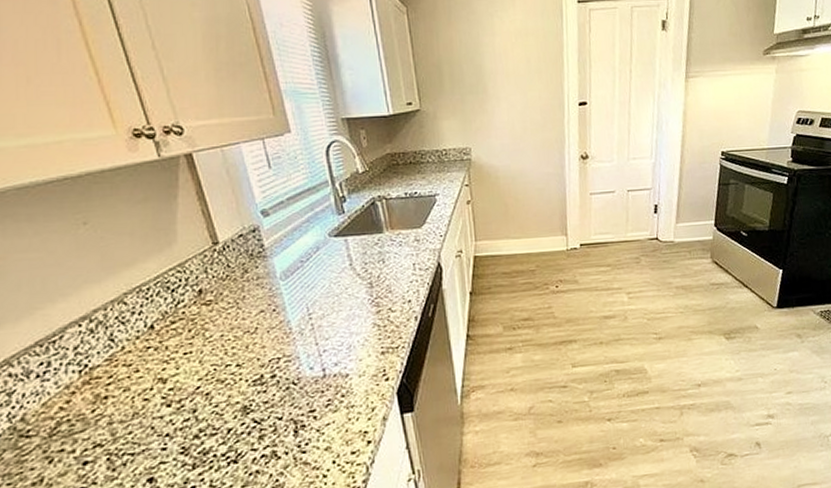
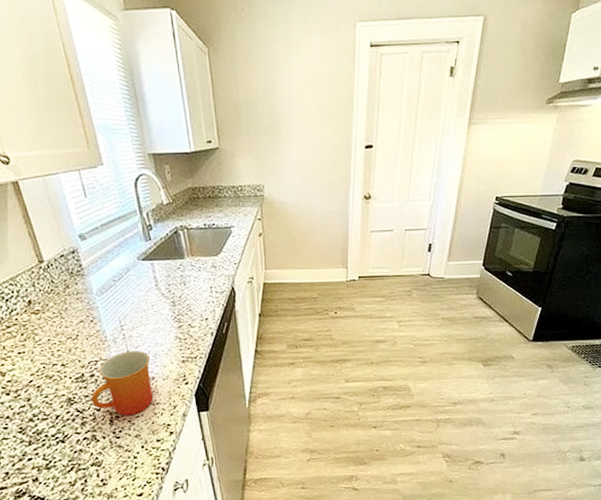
mug: none [272,343,347,424] -> present [91,351,153,416]

